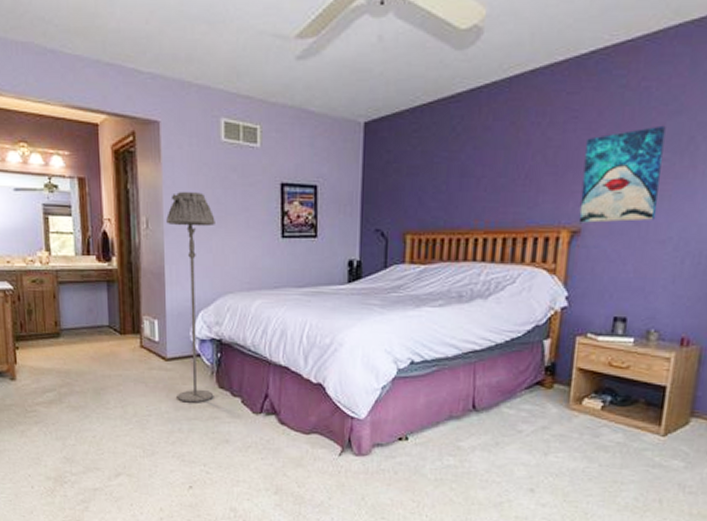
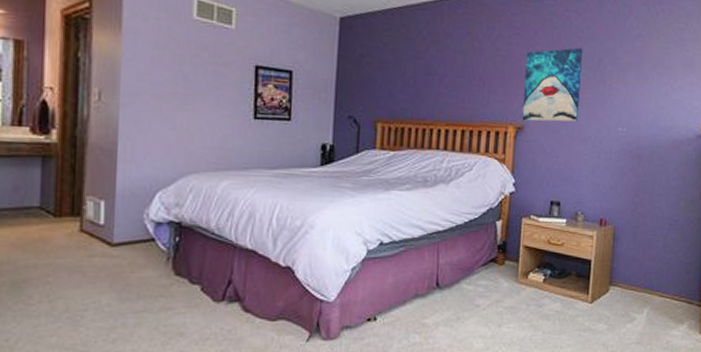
floor lamp: present [166,192,215,403] -> none [122,65,182,293]

